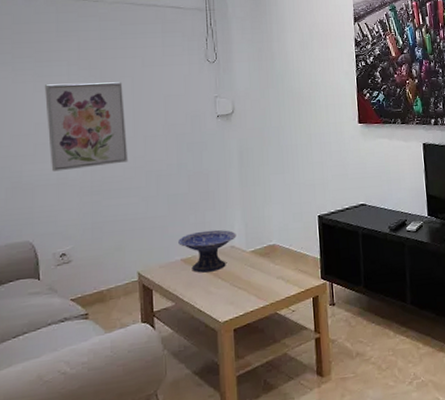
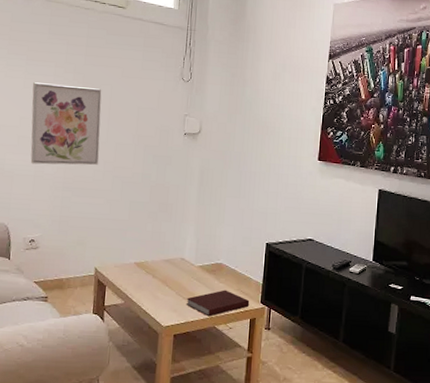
decorative bowl: present [178,229,236,273] -> none [134,239,188,279]
notebook: none [242,271,310,303] -> present [186,290,250,317]

